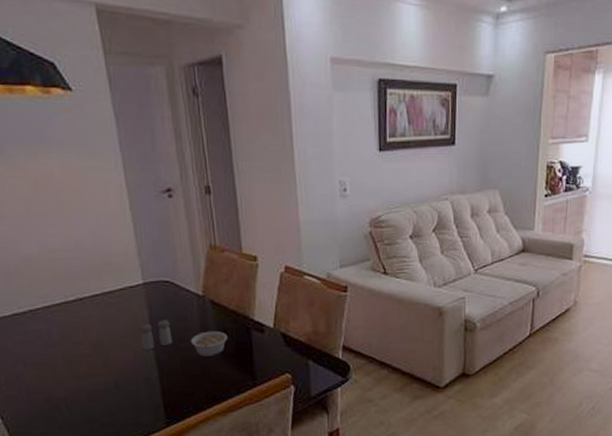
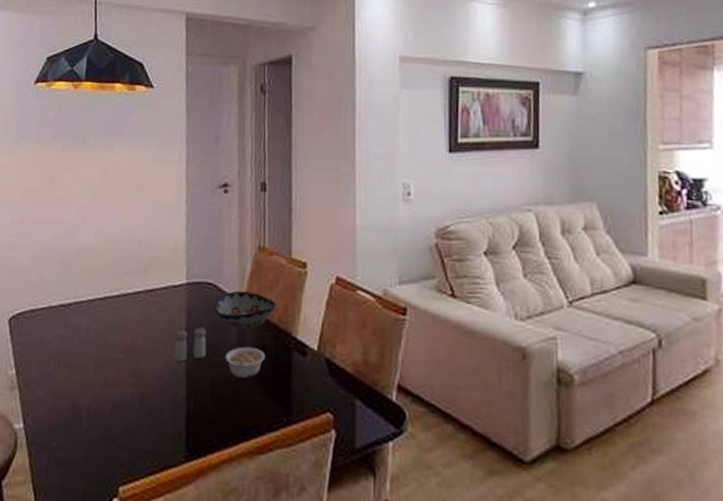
decorative bowl: none [173,285,234,318] -> present [214,290,277,330]

